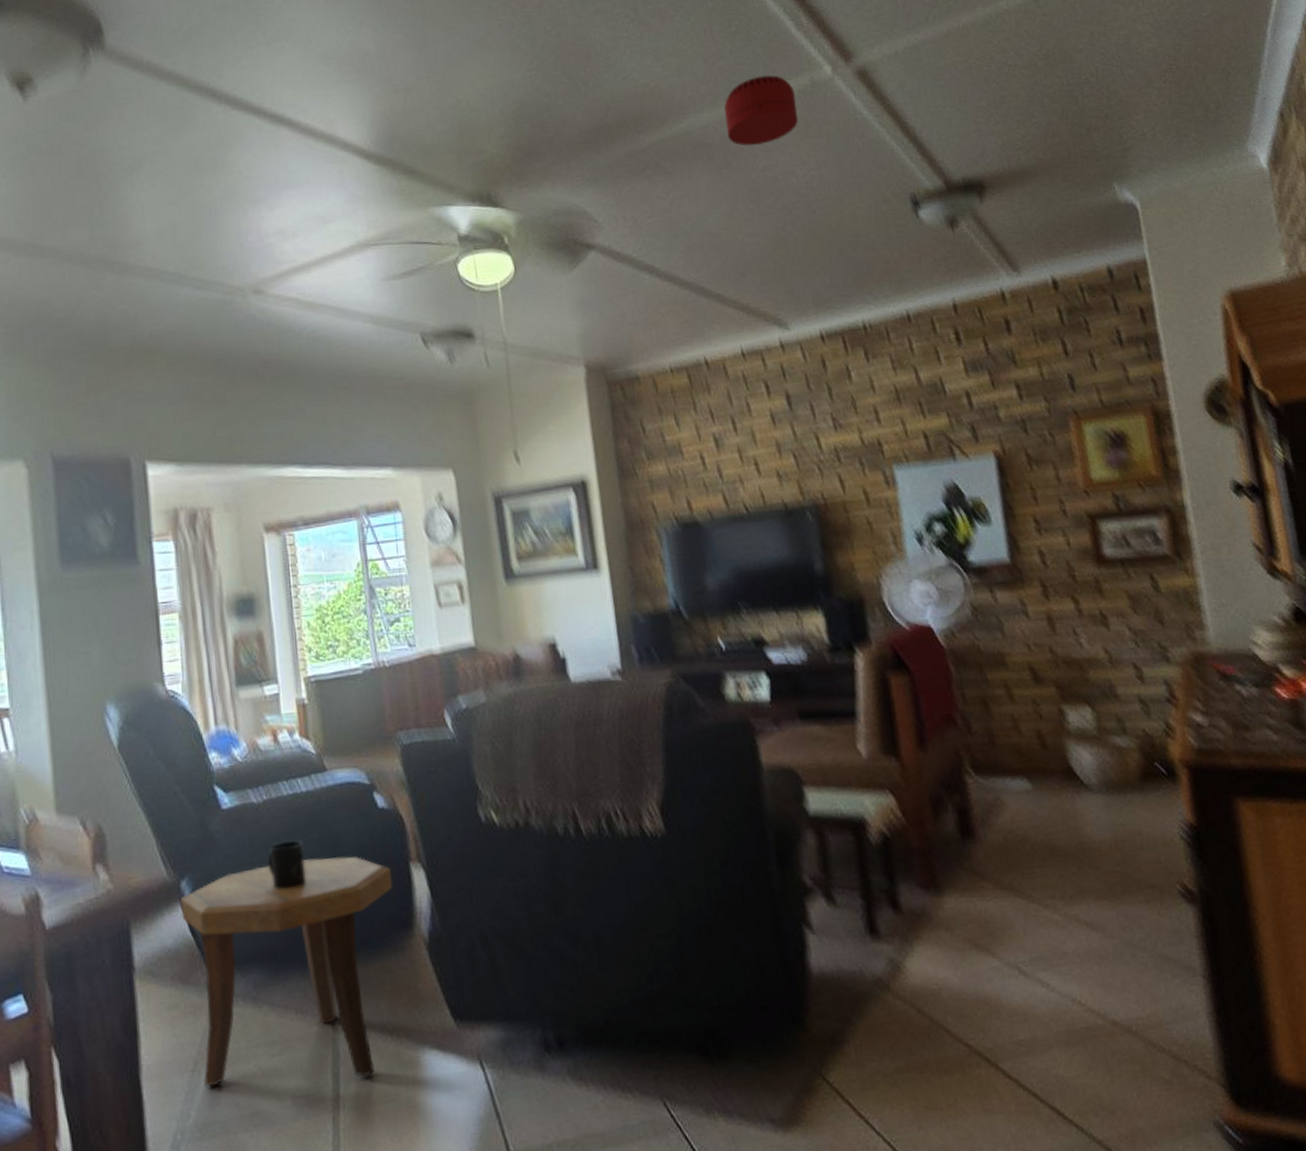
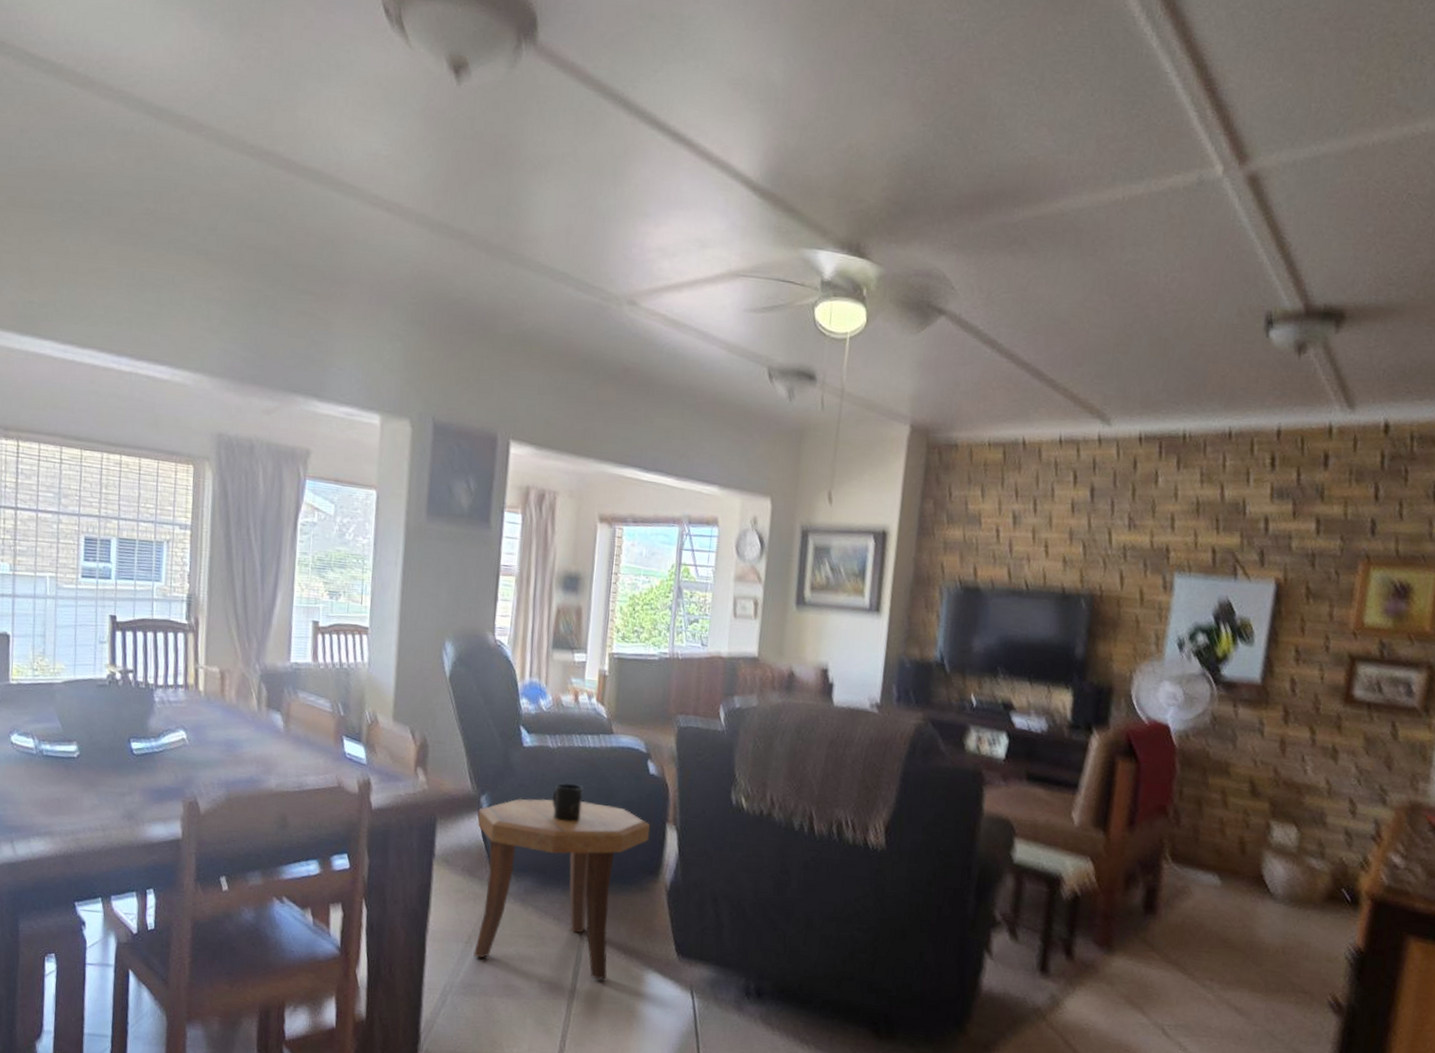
smoke detector: present [724,75,798,146] -> none [1099,165,1179,238]

